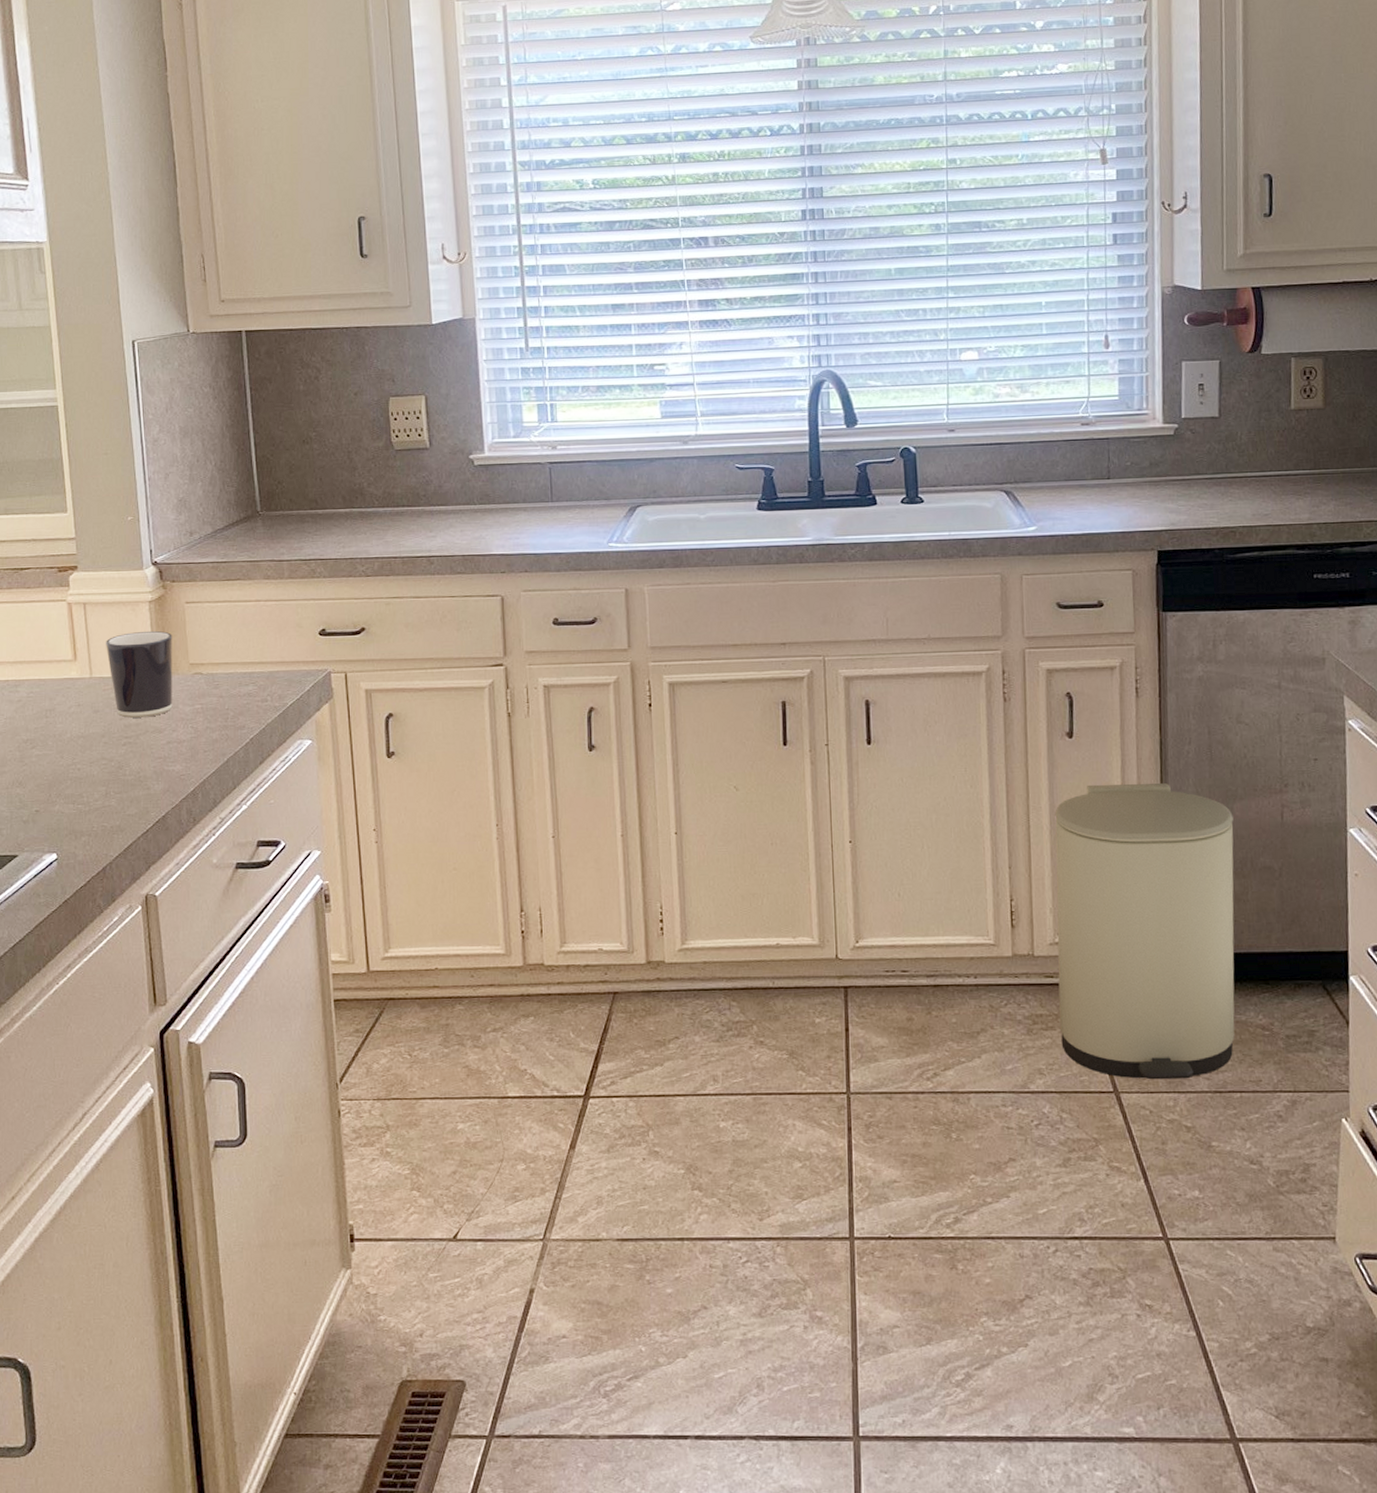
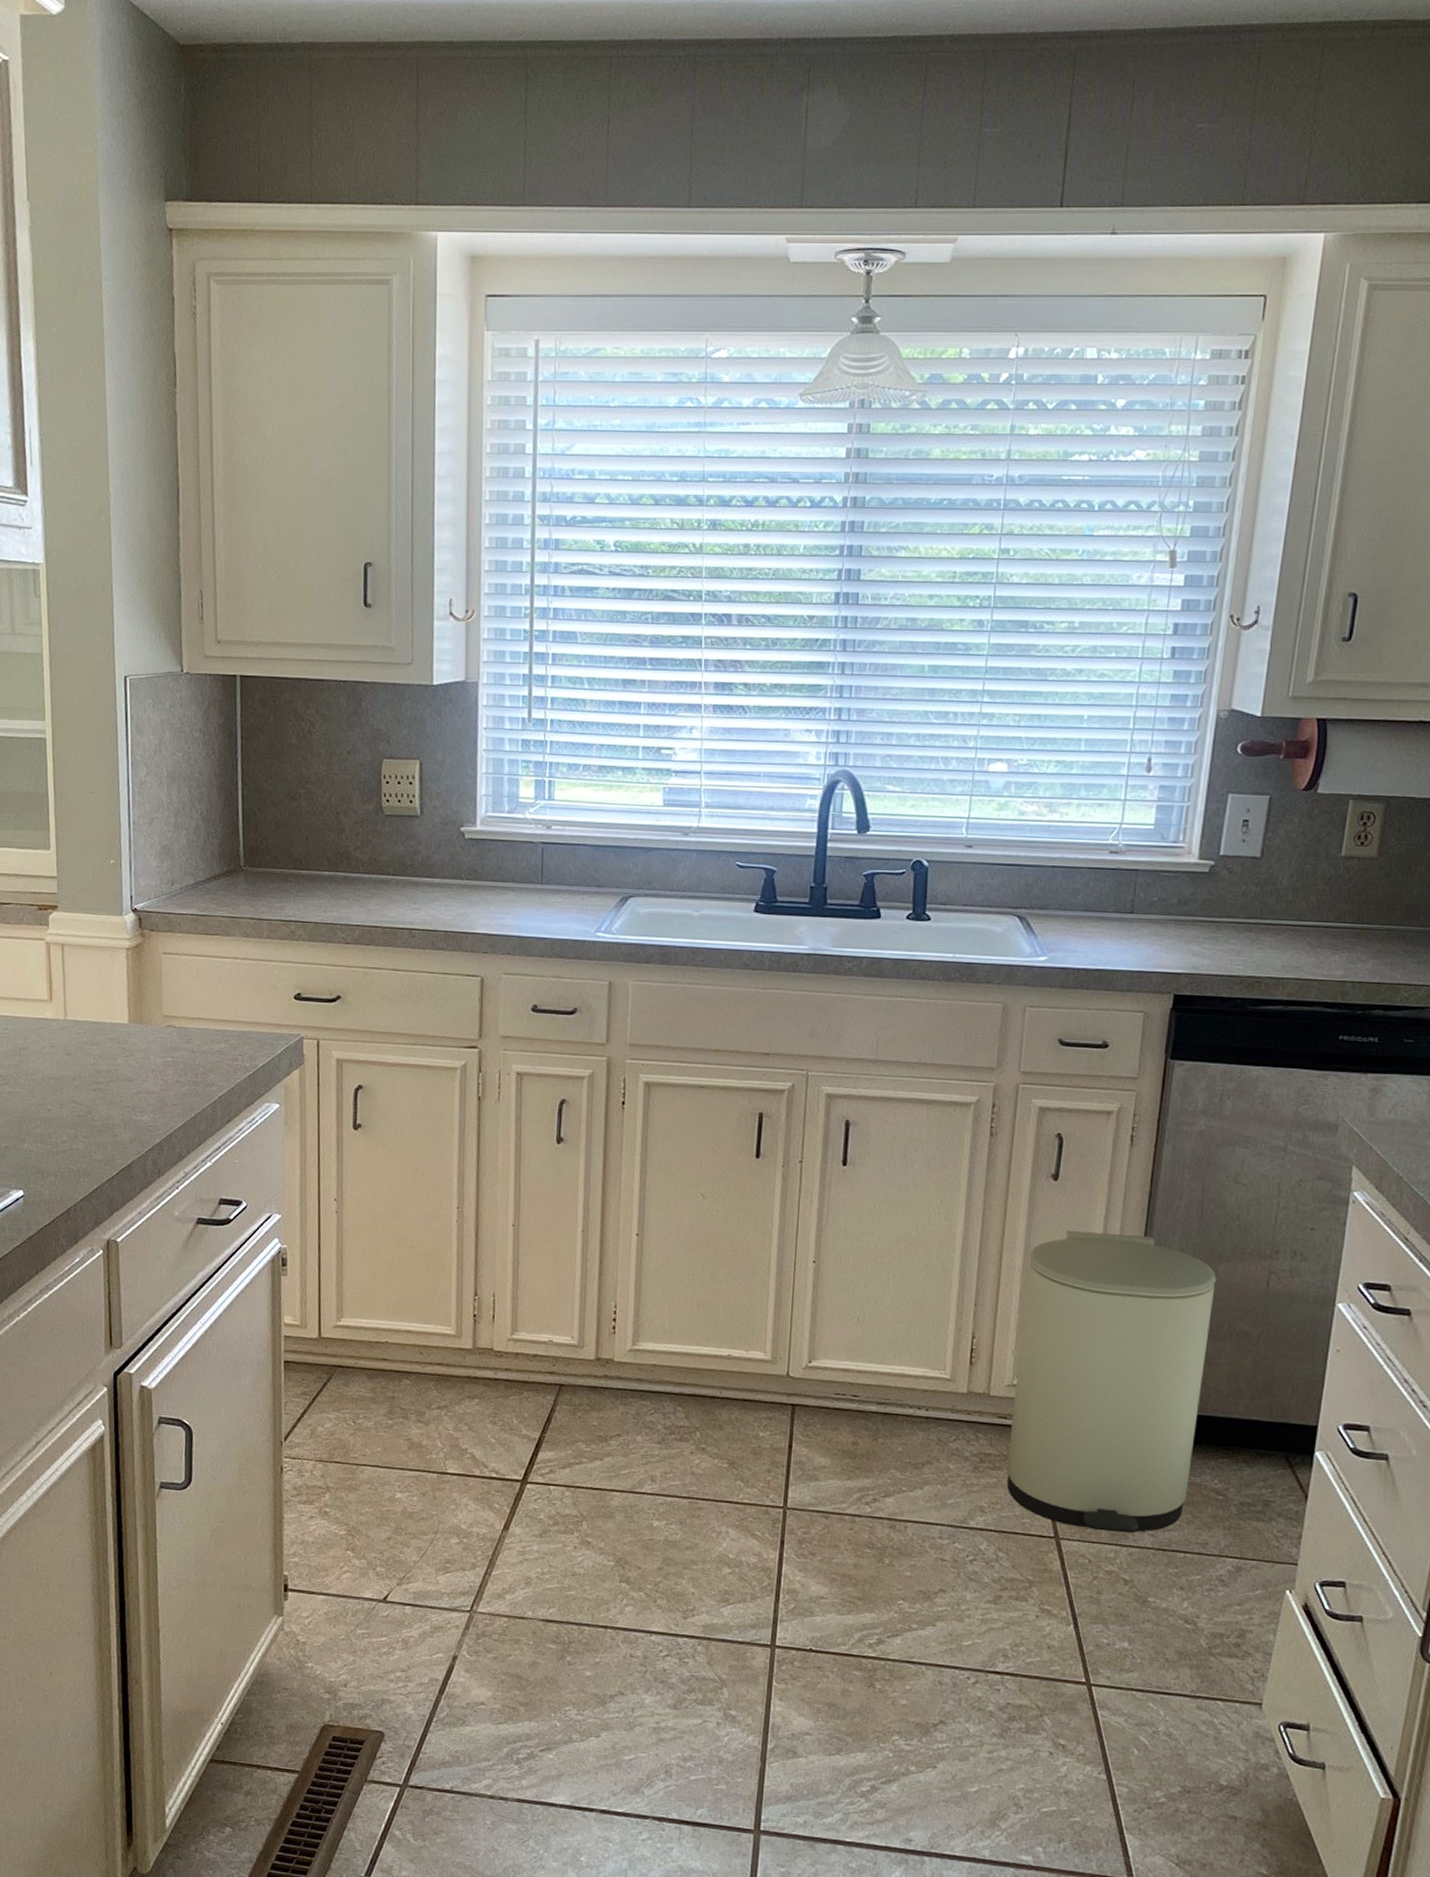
mug: present [106,630,173,718] -> none [81,978,148,1065]

